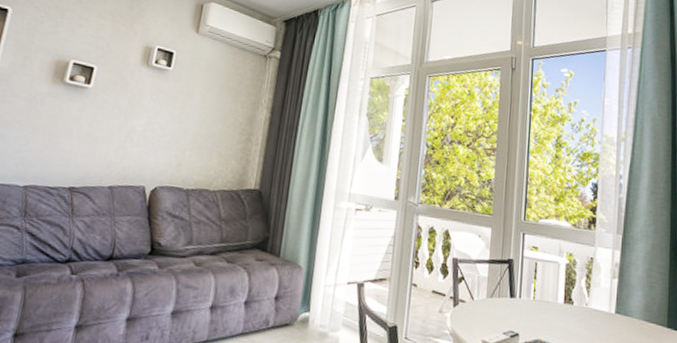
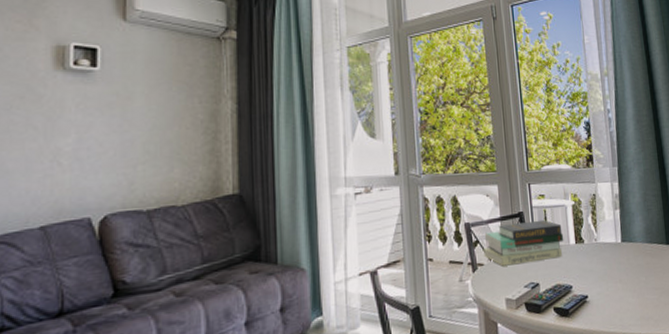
books: none [466,267,553,314] -> present [482,219,564,266]

